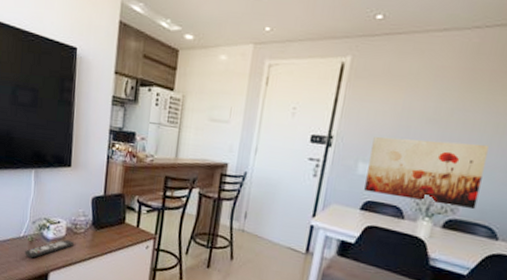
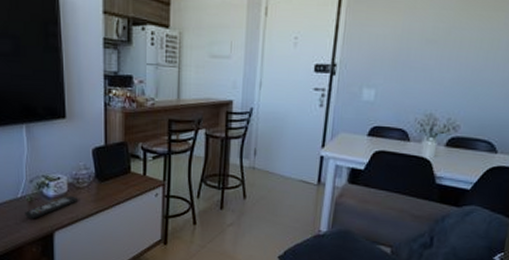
wall art: present [364,136,489,210] -> none [370,60,485,126]

